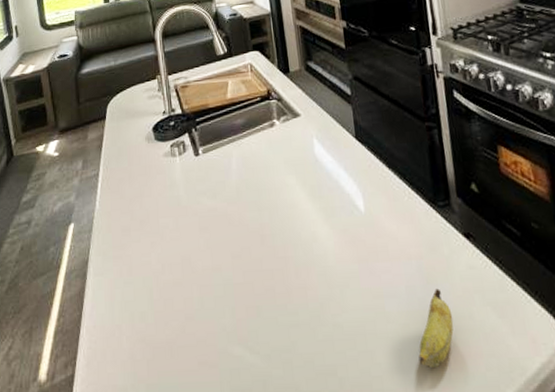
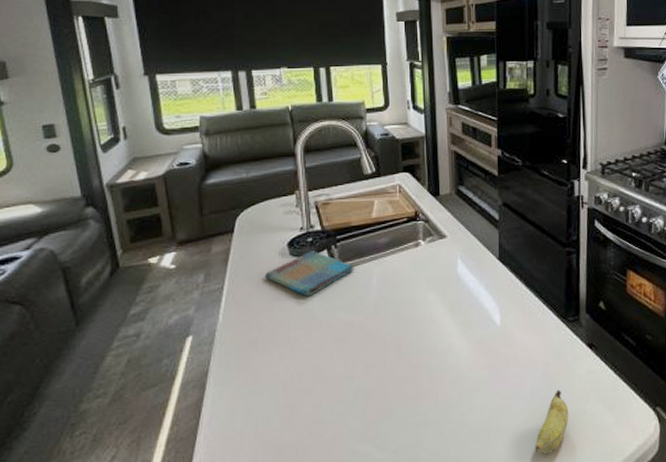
dish towel: none [133,134,214,182] -> present [264,251,354,297]

